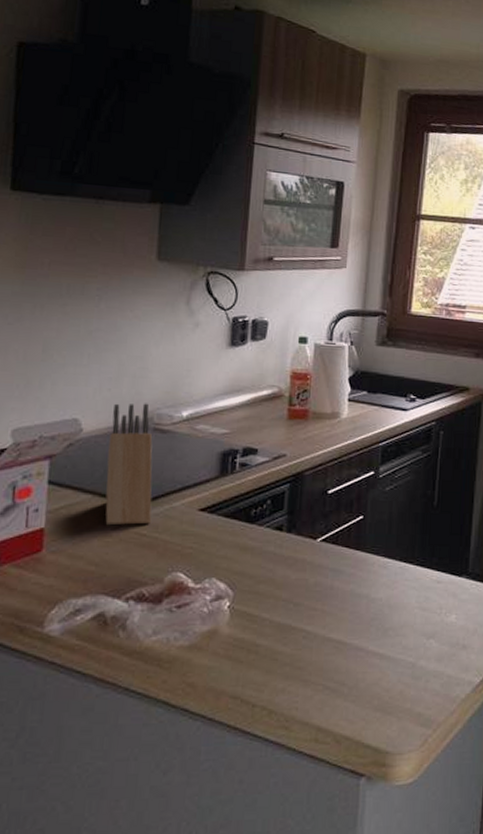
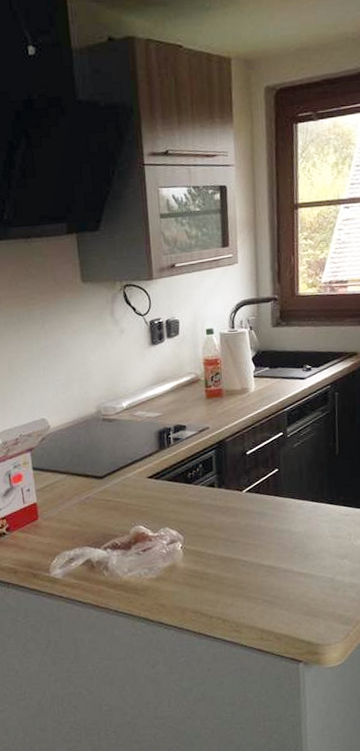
knife block: present [105,403,153,526] -> none [70,400,114,496]

